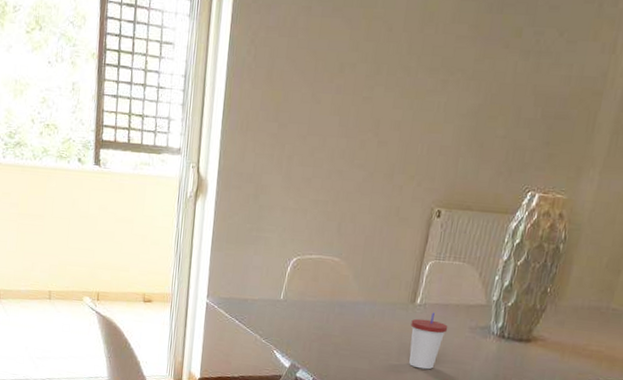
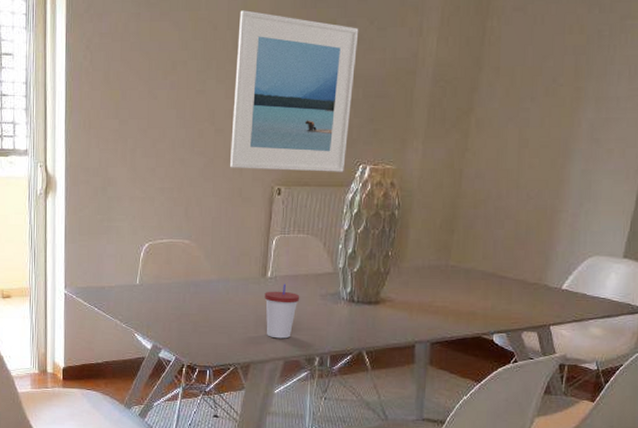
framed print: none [389,11,547,198] -> present [229,10,359,172]

